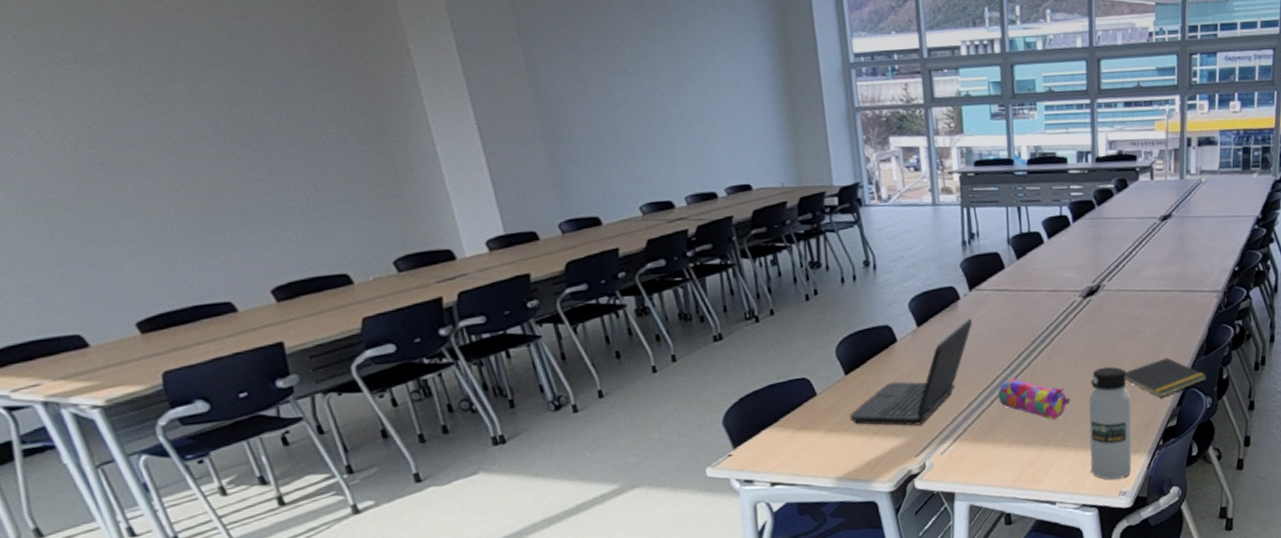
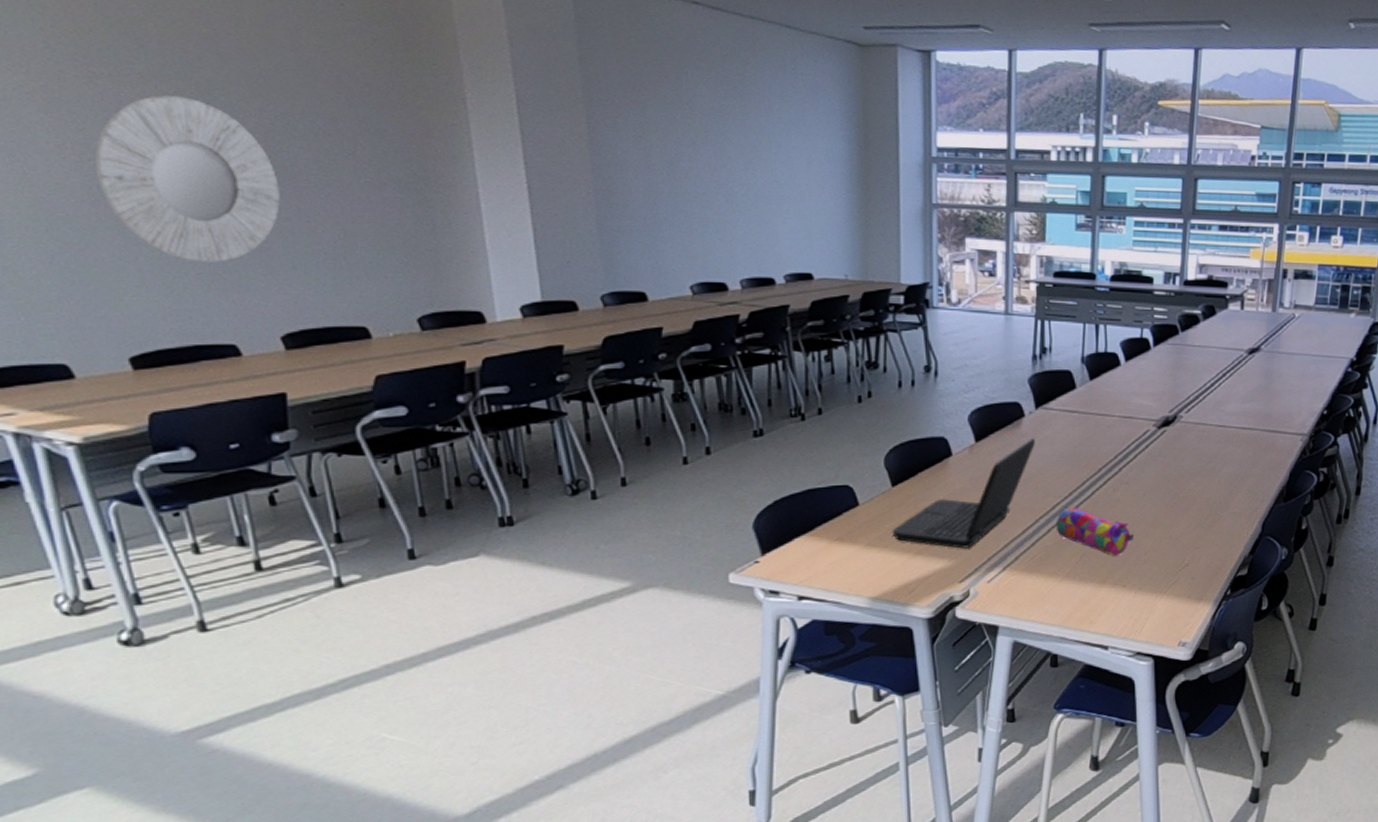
mirror: none [74,73,252,228] -> present [95,95,280,262]
water bottle: present [1089,367,1132,480] -> none [1150,505,1200,628]
notepad: present [1124,357,1208,397] -> none [1195,500,1285,542]

